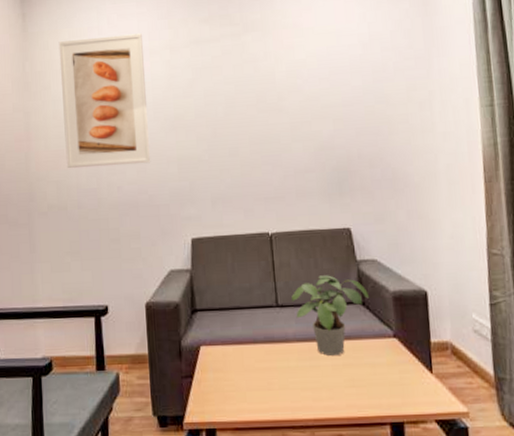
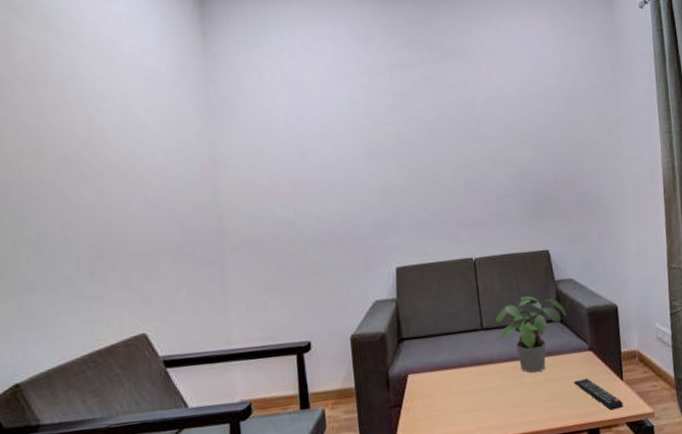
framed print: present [58,33,150,168] -> none [246,56,351,199]
remote control: none [376,367,432,405] -> present [574,378,623,410]

